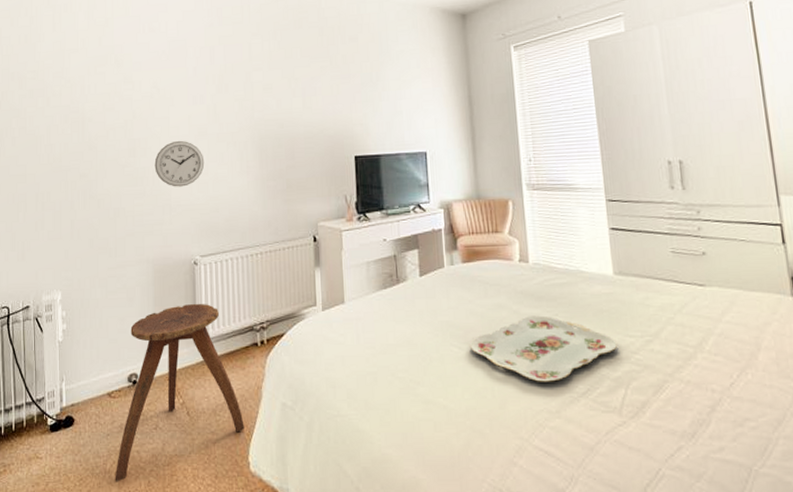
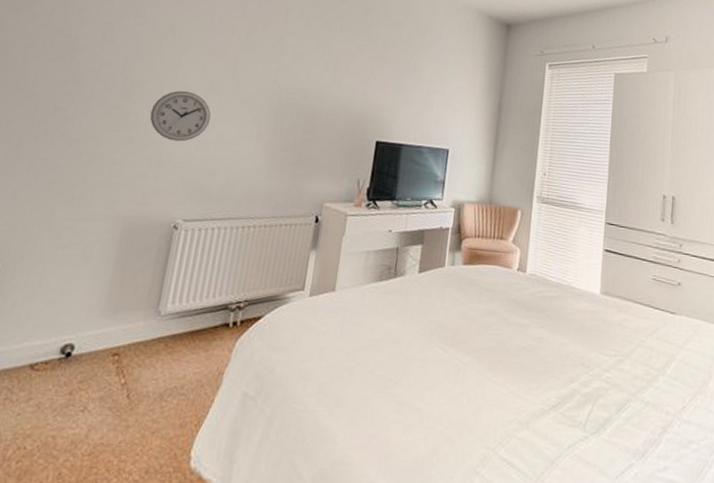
stool: present [115,303,245,482] -> none [14,272,195,473]
serving tray: present [469,315,617,382] -> none [454,325,592,393]

